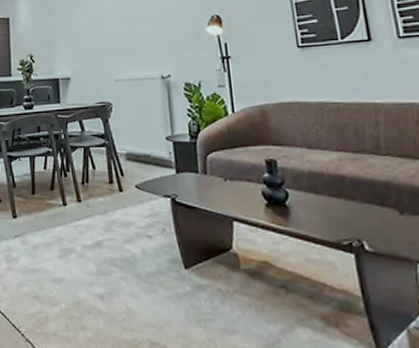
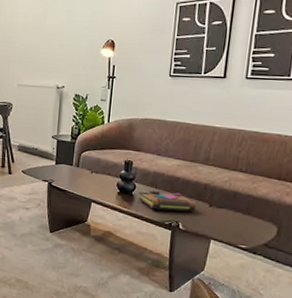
decorative book: none [294,197,382,226] -> present [138,190,197,212]

